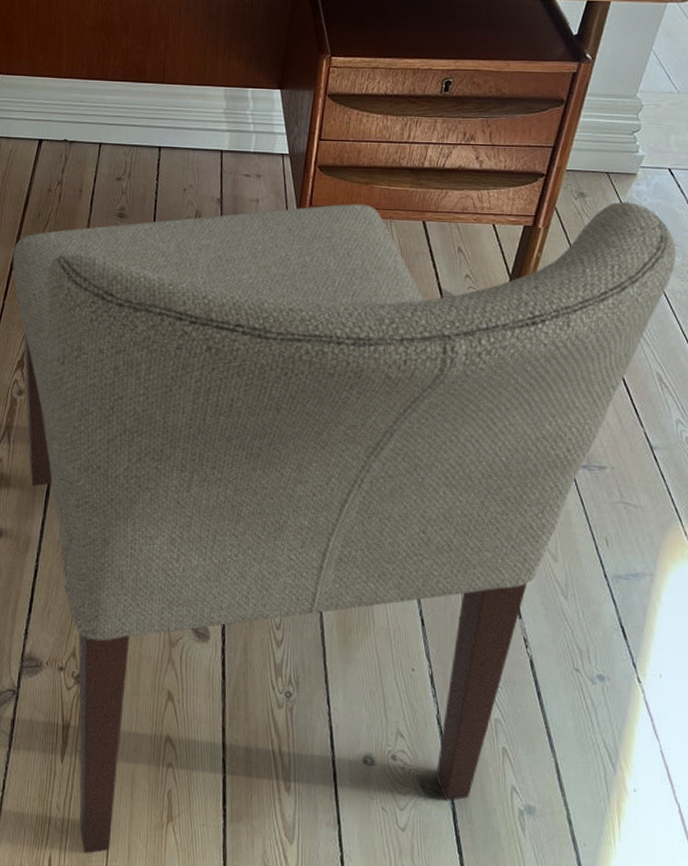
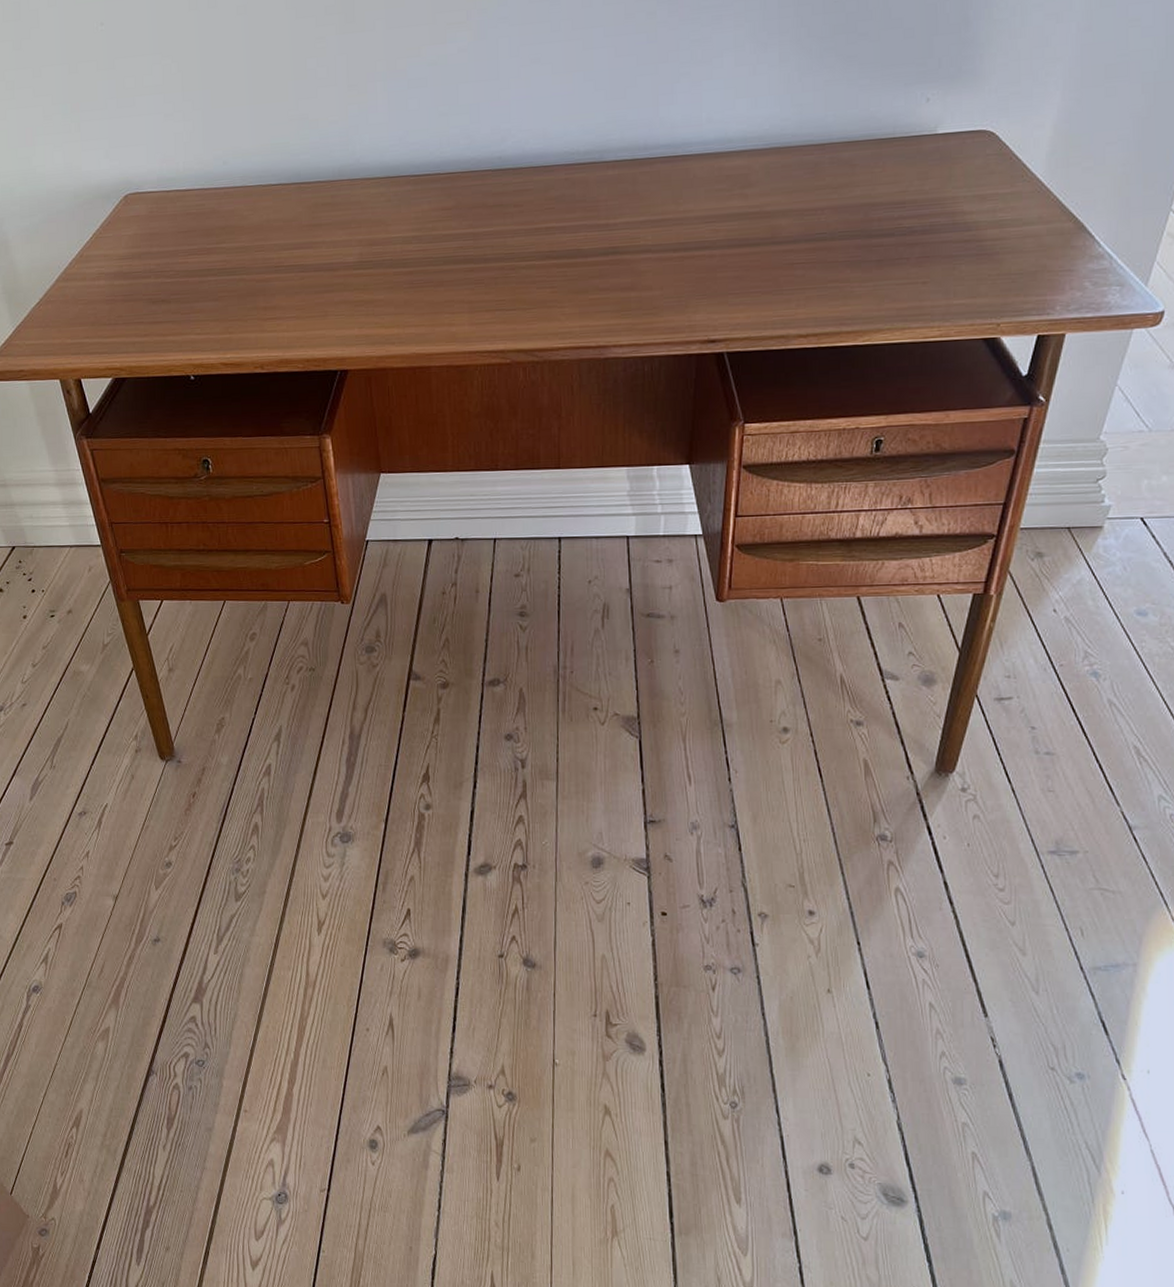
chair: present [12,202,677,854] -> none [409,559,1153,1270]

